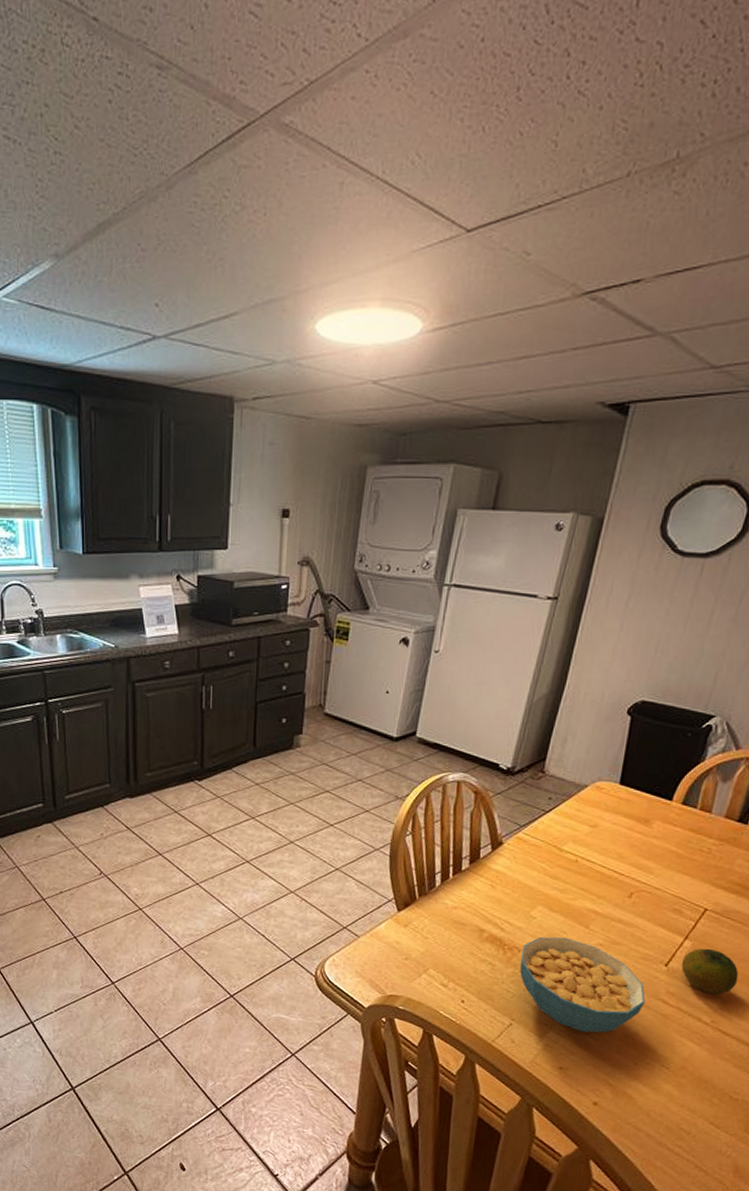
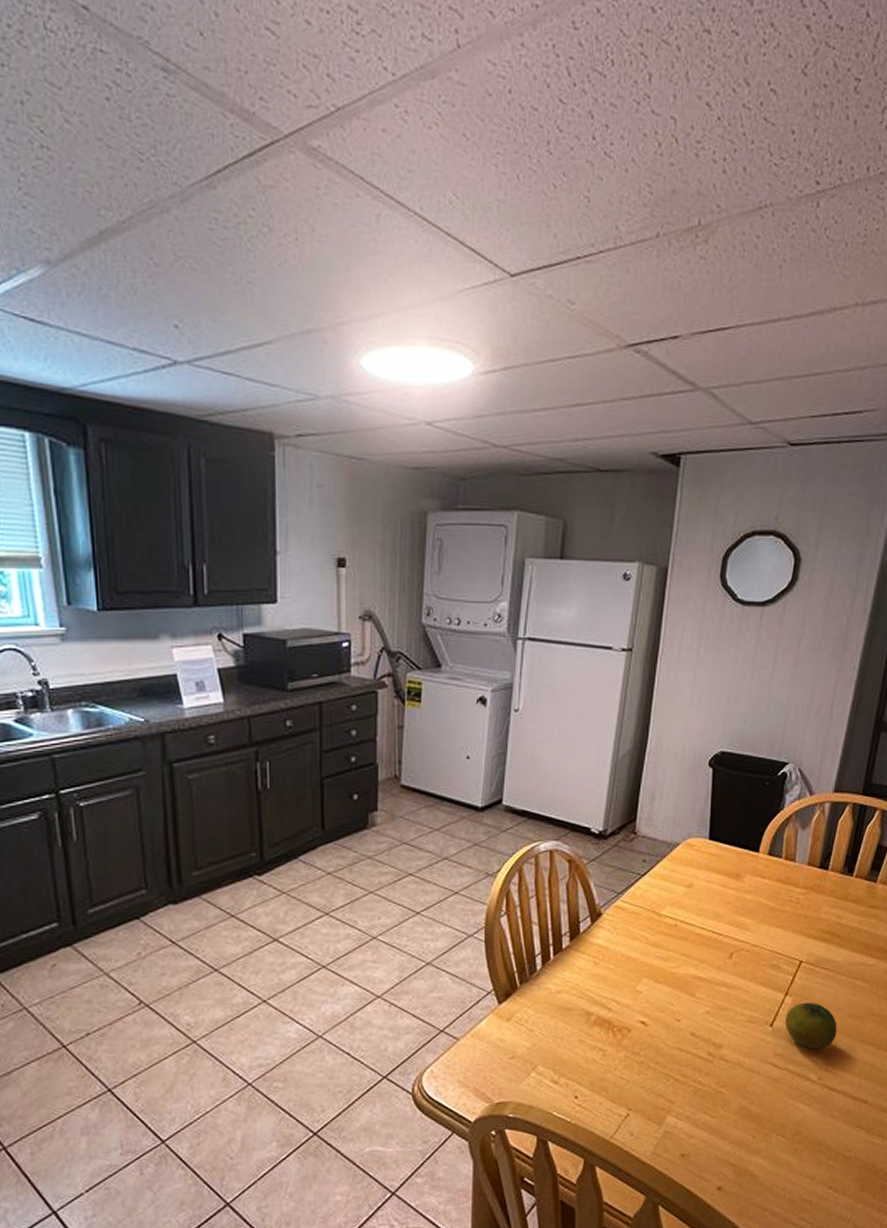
cereal bowl: present [520,936,646,1033] -> none [631,1010,756,1112]

